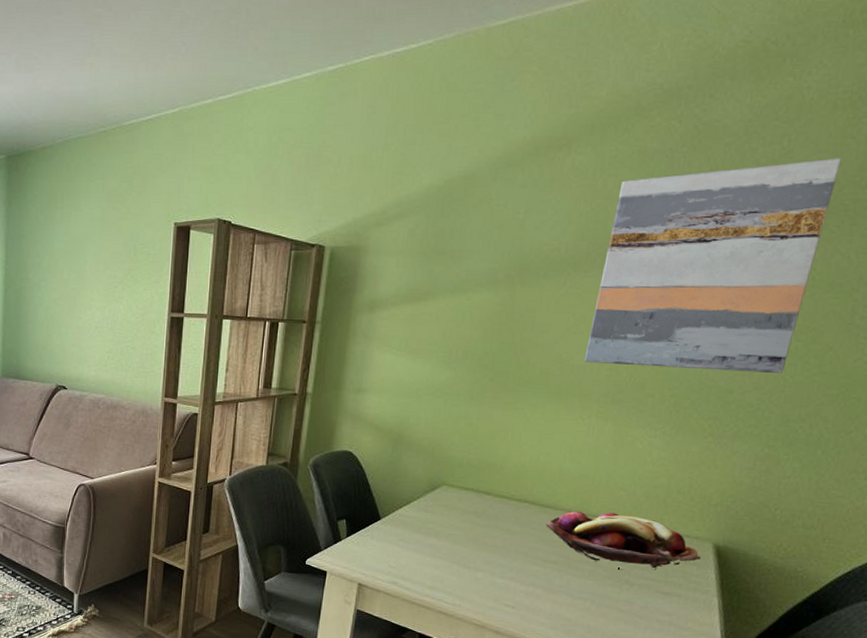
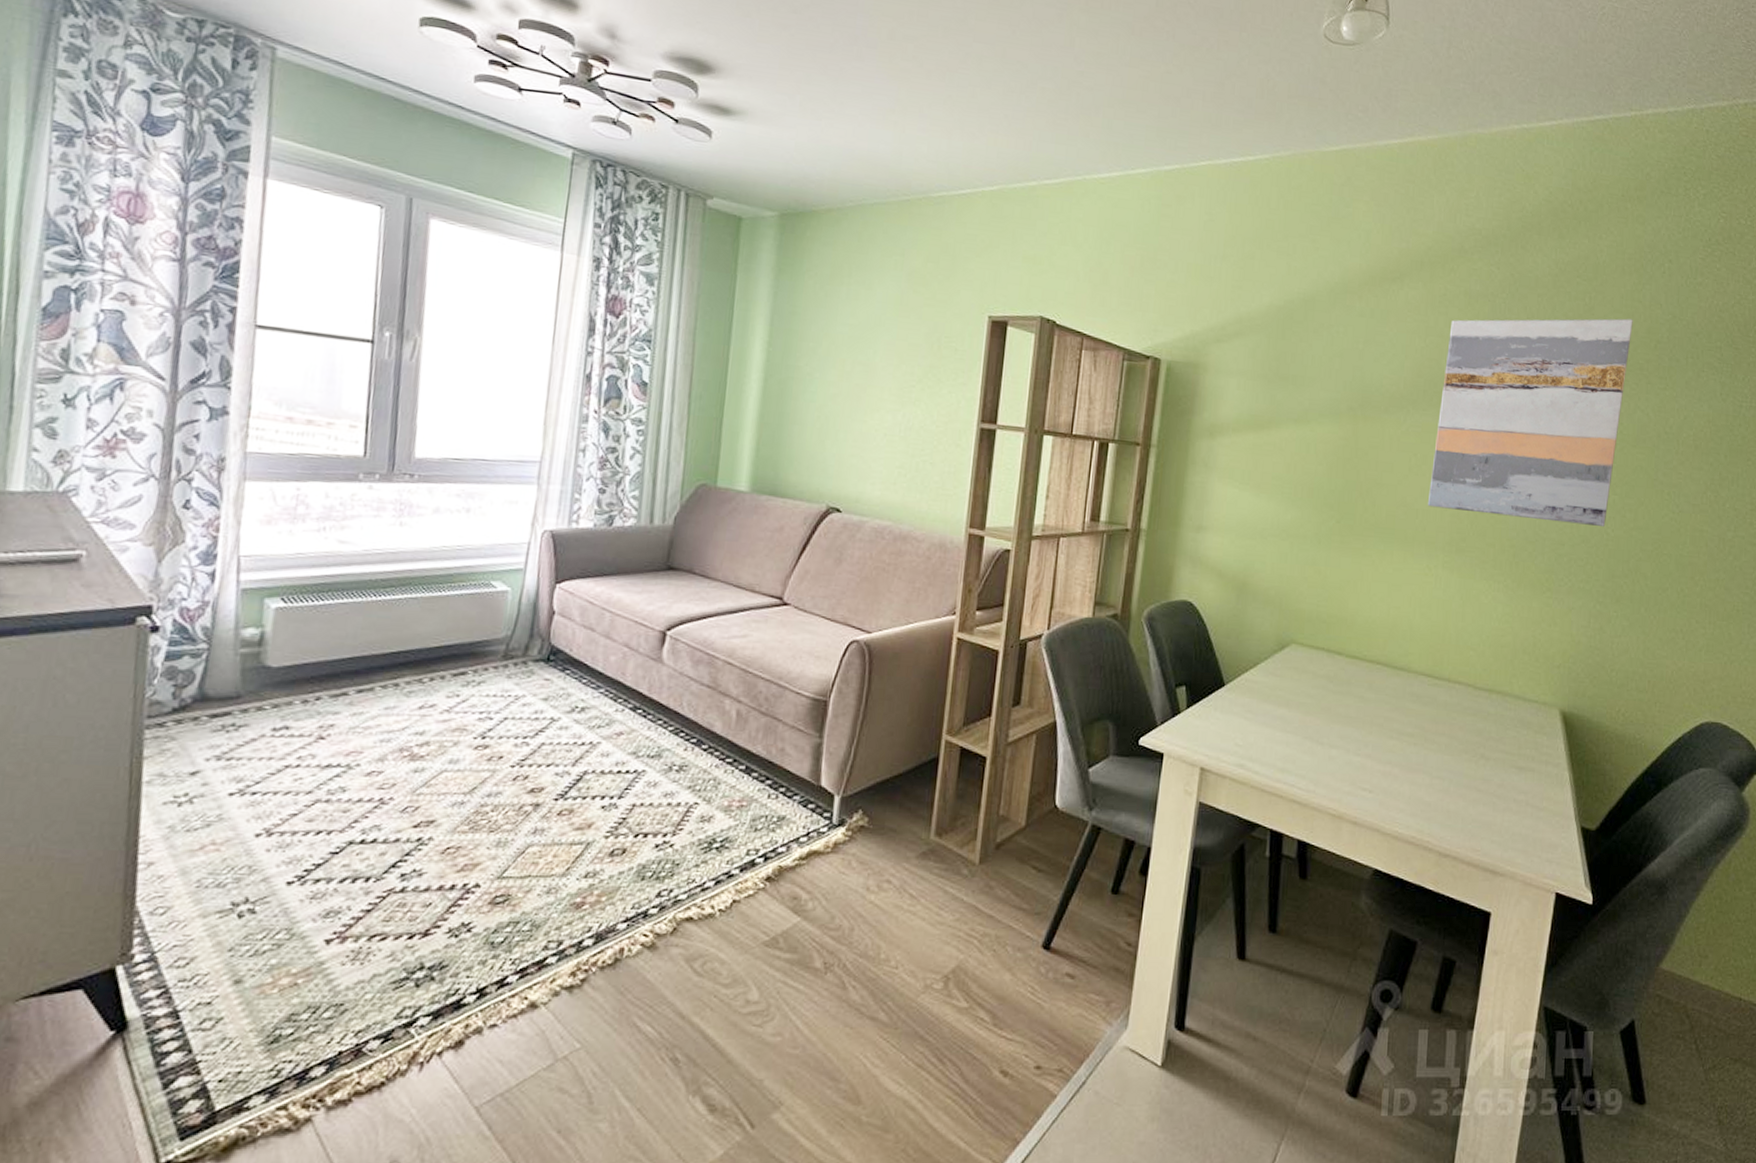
fruit basket: present [546,510,701,570] -> none [1400,673,1549,741]

